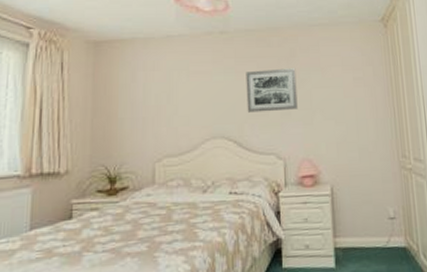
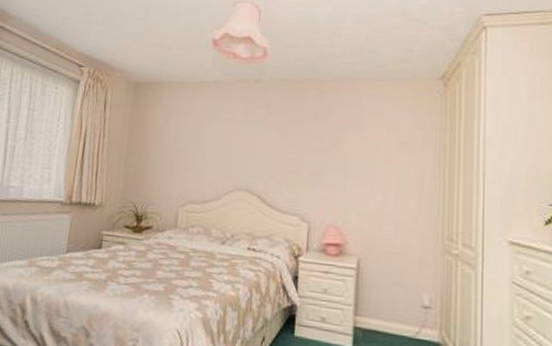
wall art: present [246,68,298,113] -> none [274,124,332,171]

